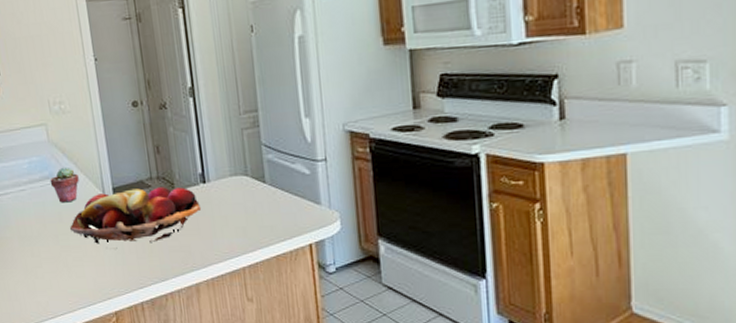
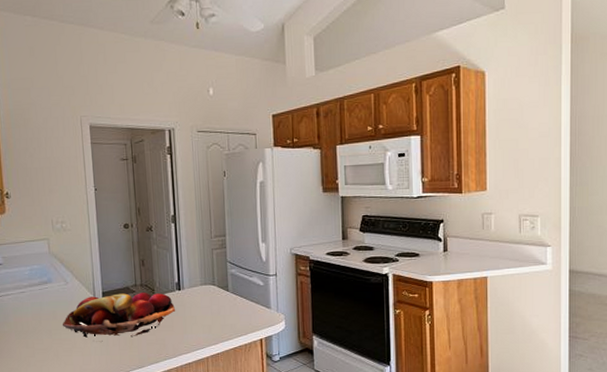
potted succulent: present [49,167,79,203] -> none [48,274,74,304]

